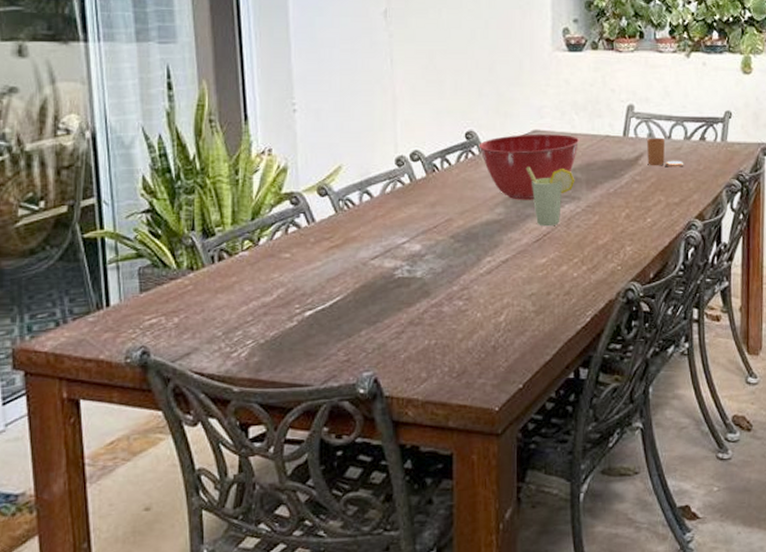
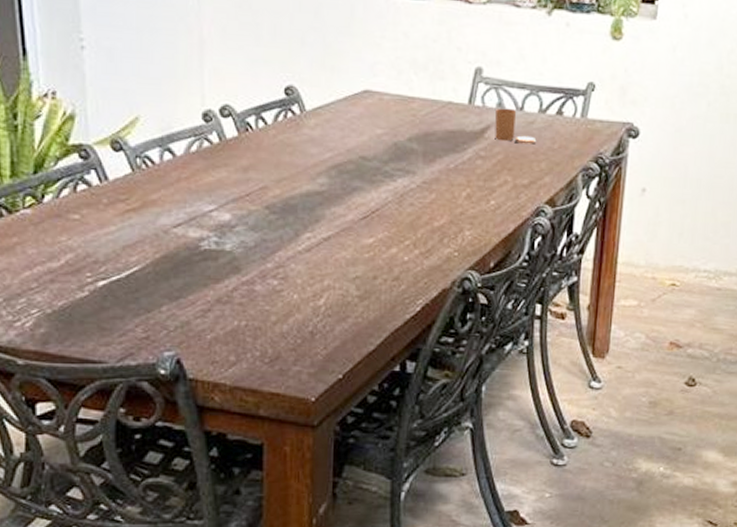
mixing bowl: present [478,133,580,200] -> none [300,94,418,171]
cup: present [527,167,575,227] -> none [355,132,411,203]

